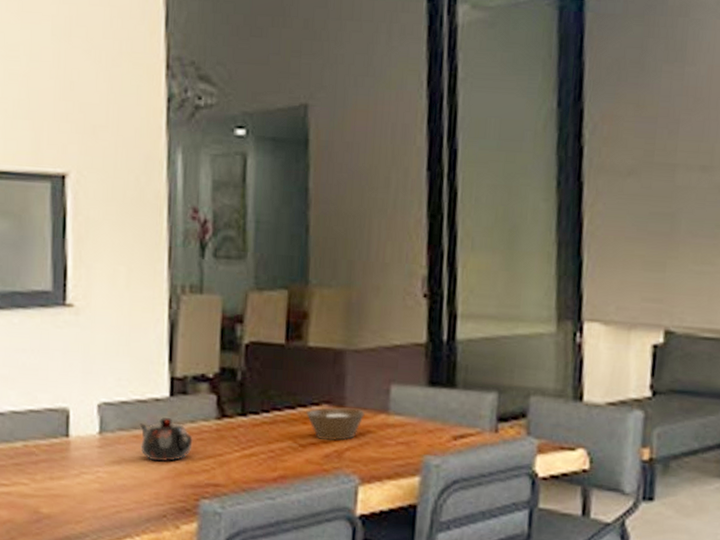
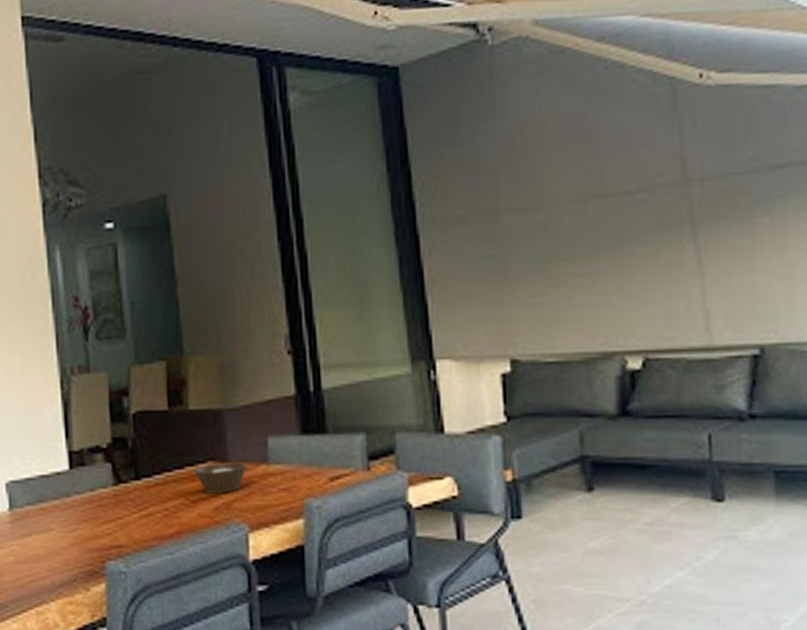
teapot: present [139,416,193,462] -> none [44,488,94,530]

